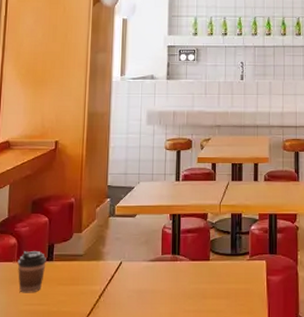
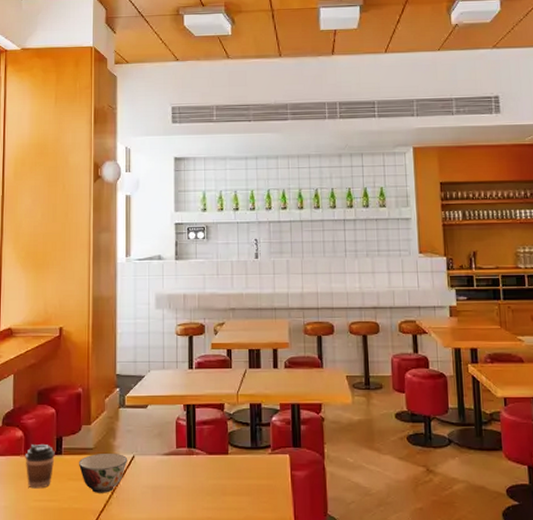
soup bowl: none [68,259,116,297] -> present [78,452,128,493]

